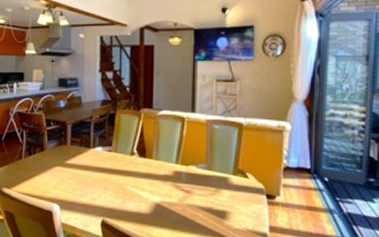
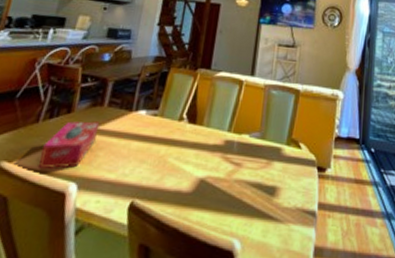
tissue box: none [28,157,66,194] -> present [37,121,99,169]

